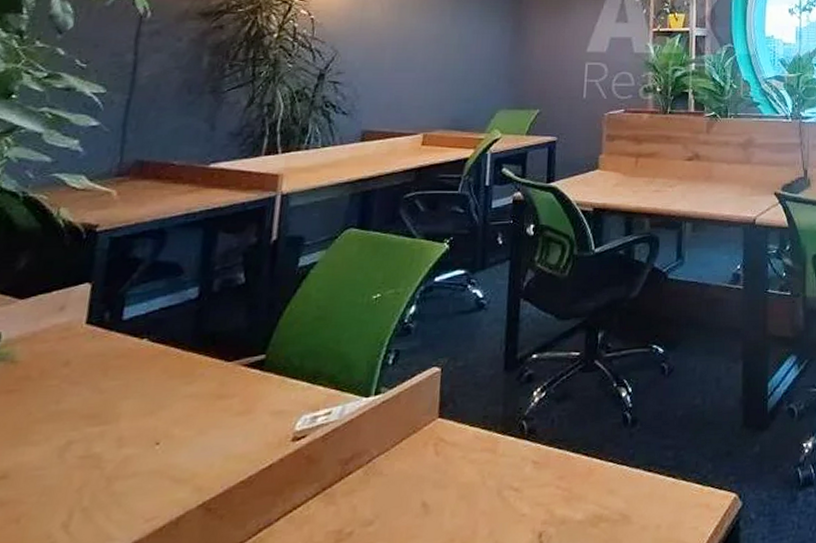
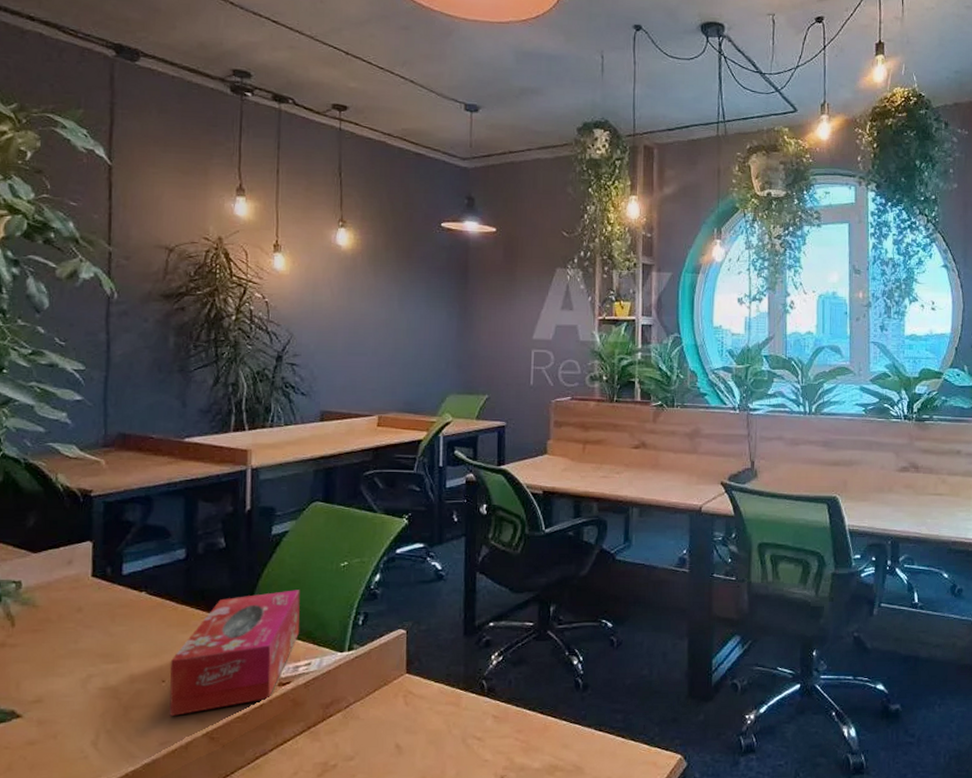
tissue box: none [160,328,326,487] -> present [169,590,300,717]

